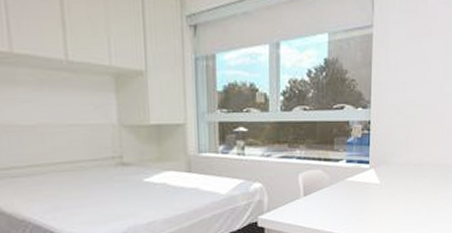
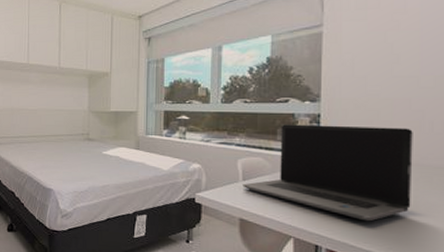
laptop computer: none [304,131,437,221] -> present [243,124,413,222]

